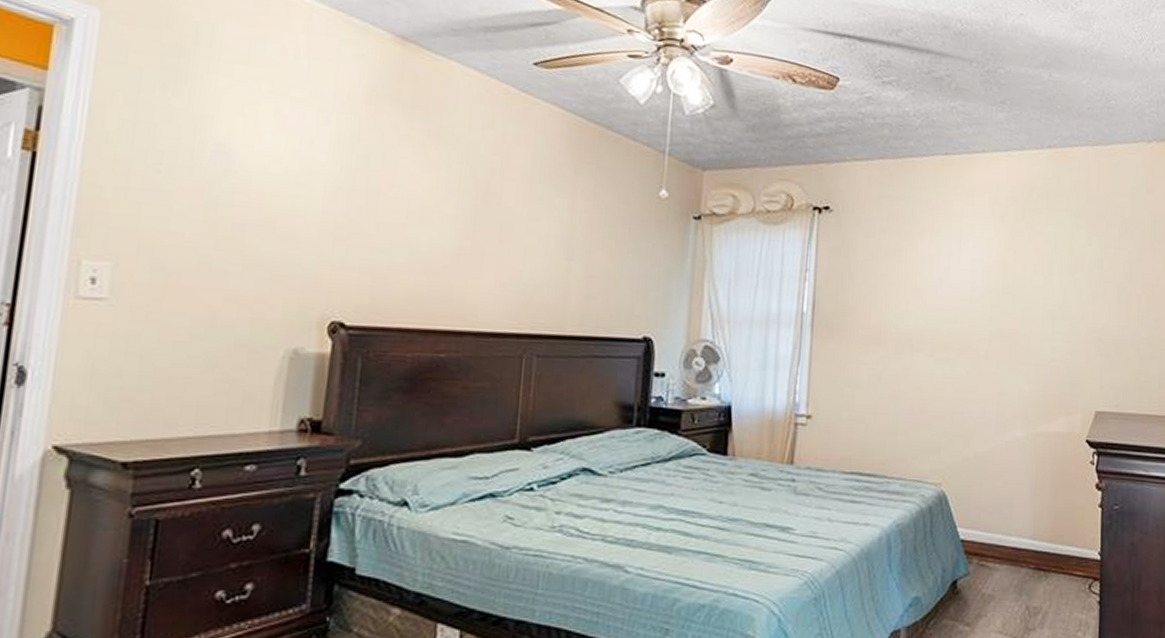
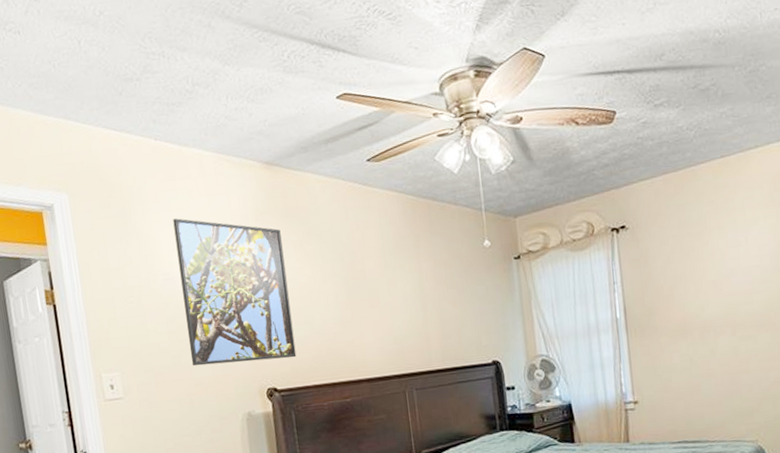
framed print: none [226,76,399,287] -> present [173,218,297,366]

